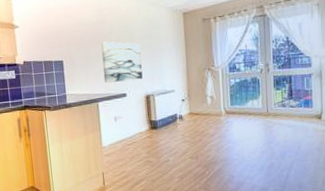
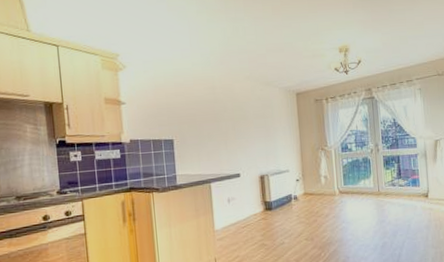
wall art: present [101,41,143,83] -> none [213,120,257,163]

